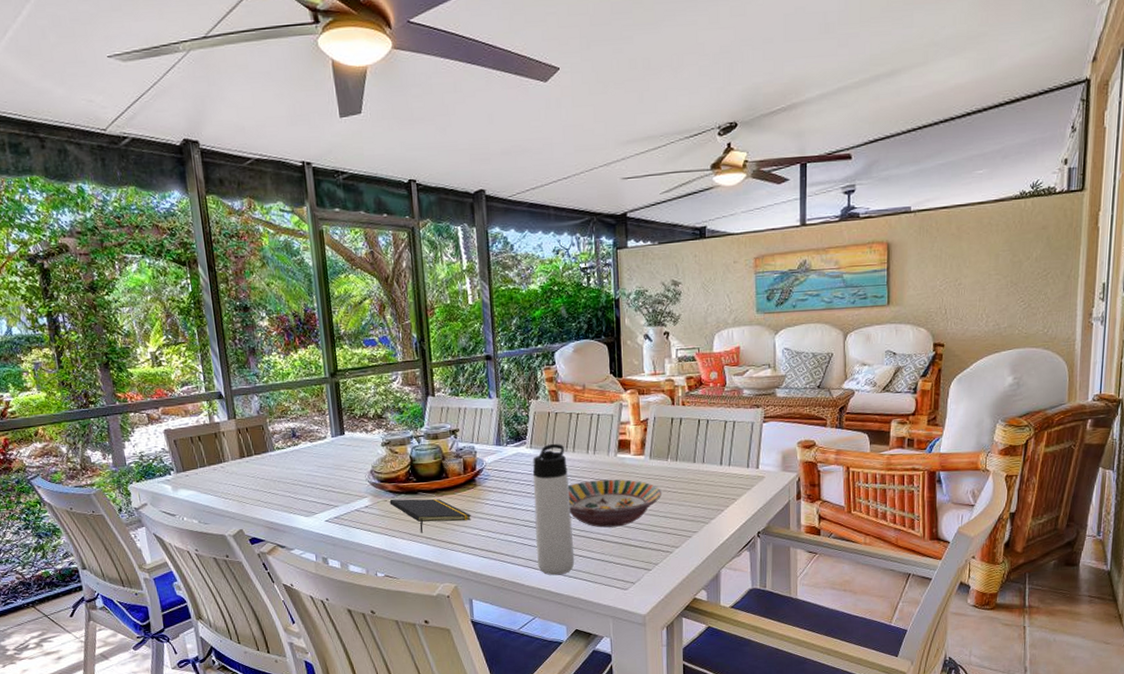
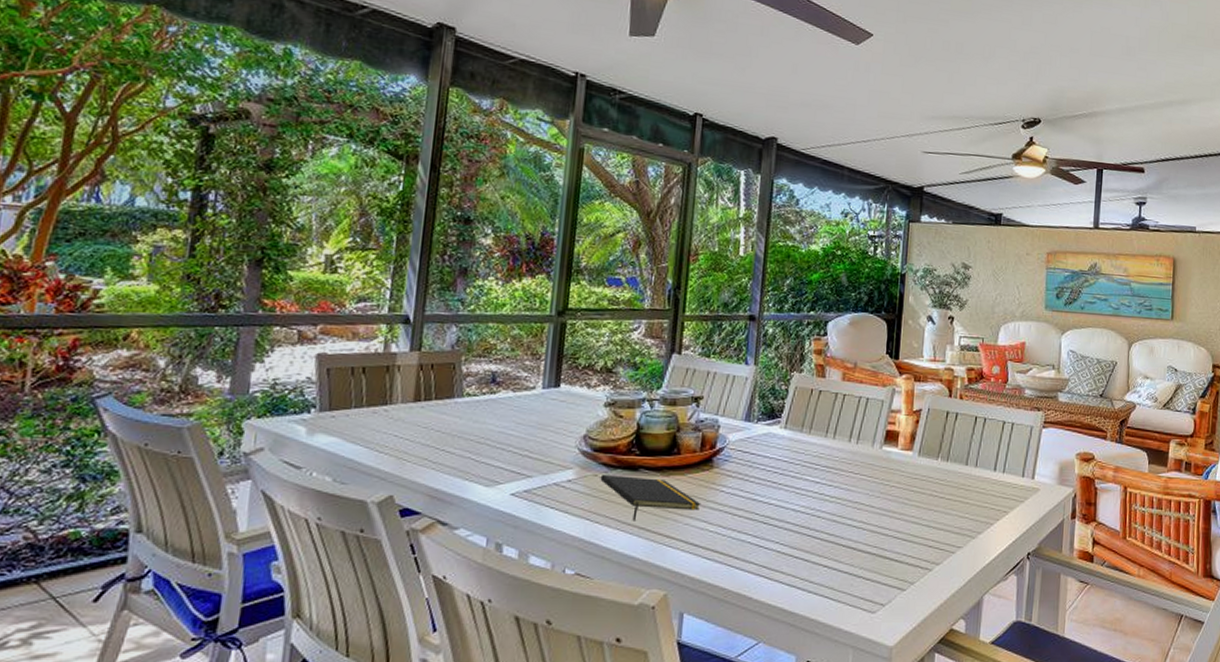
thermos bottle: present [532,444,575,576] -> none [772,427,824,589]
serving bowl: present [567,479,663,528] -> none [820,474,928,534]

